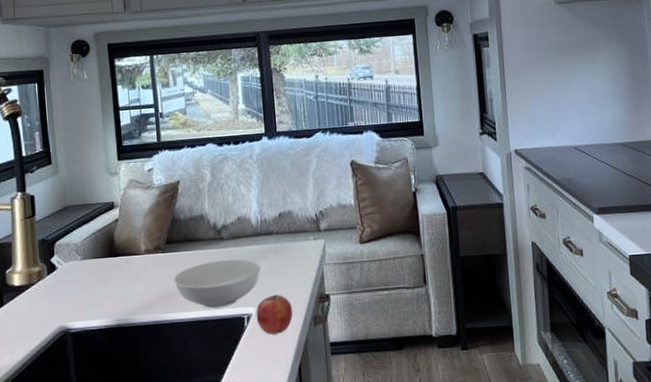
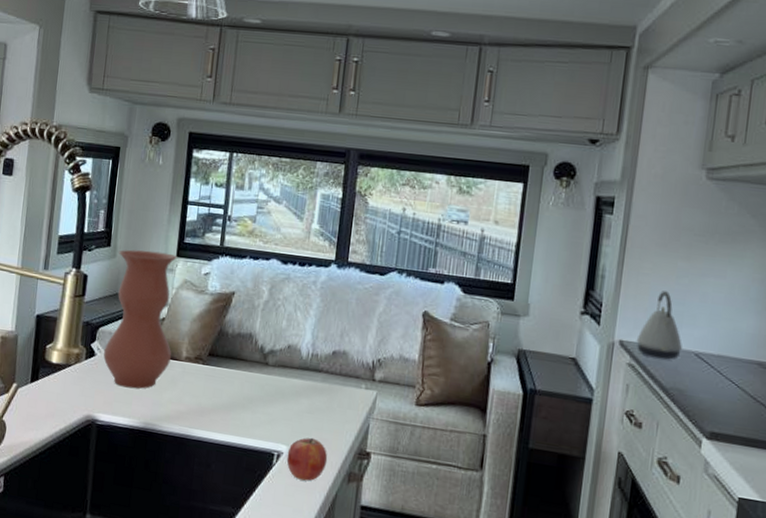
vase: none [60,158,132,292] -> present [103,249,177,389]
bowl: present [173,259,261,308] -> none [208,385,302,438]
kettle: none [527,101,565,158] -> present [636,291,683,360]

